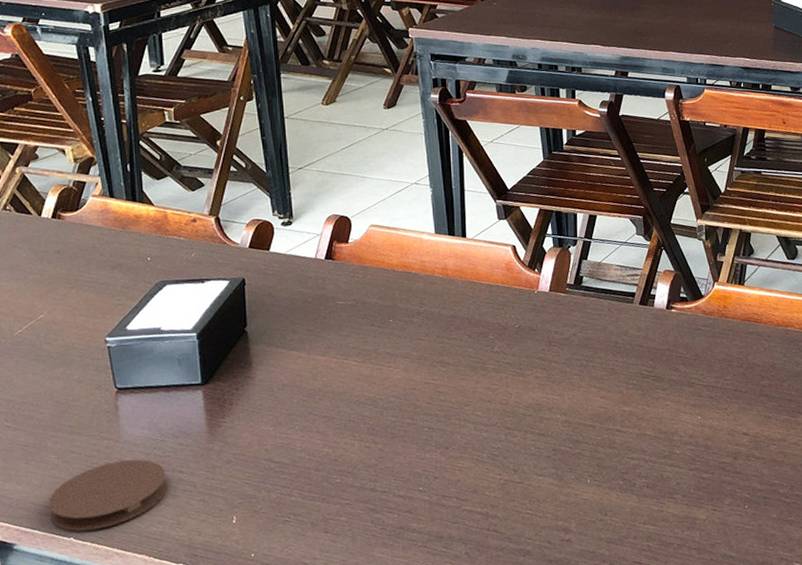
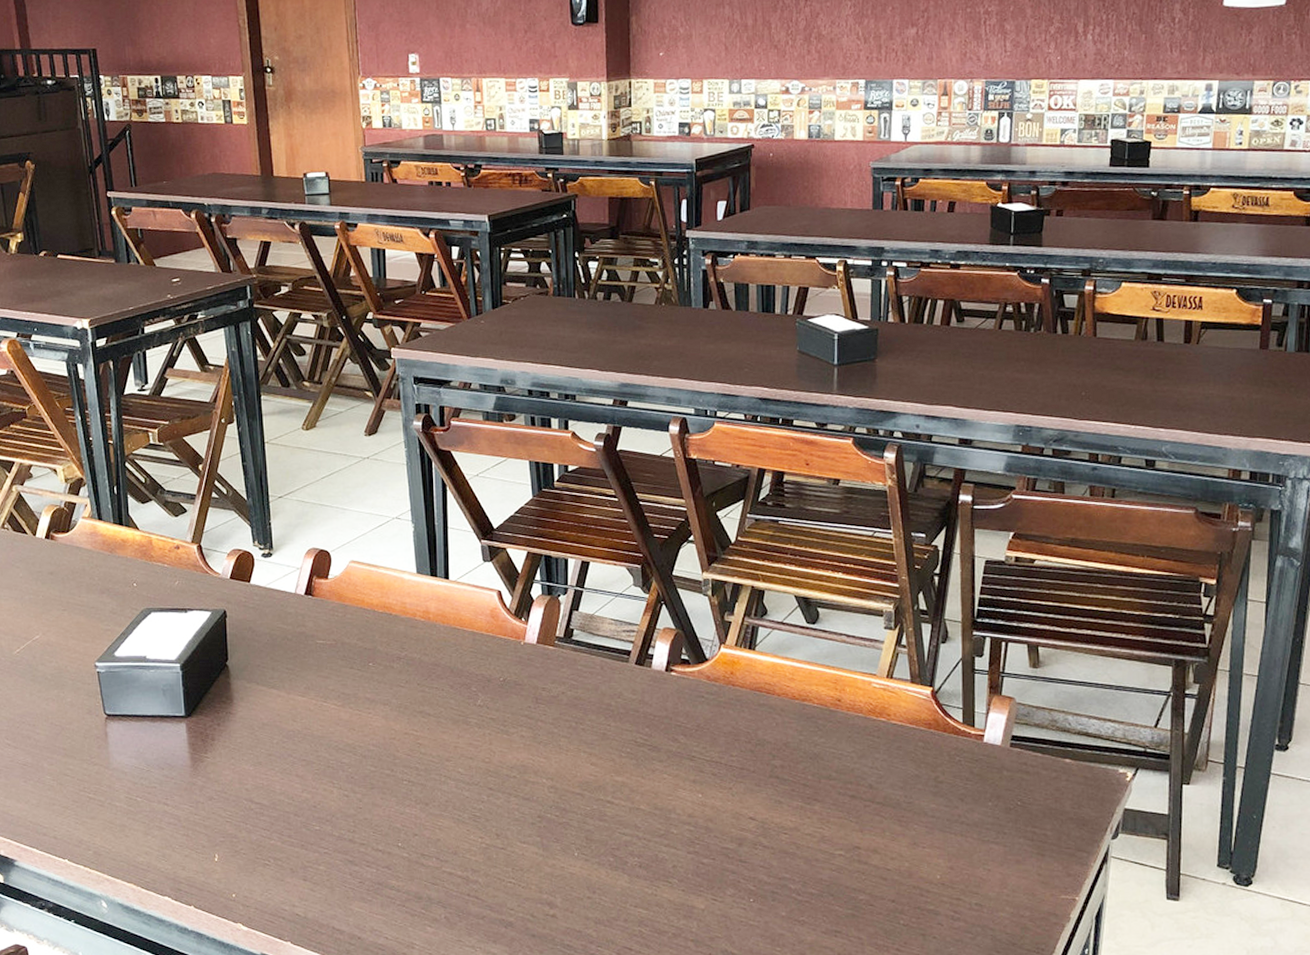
coaster: present [49,459,167,531] -> none [46,787,153,854]

